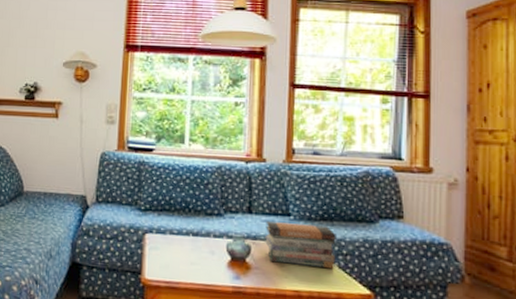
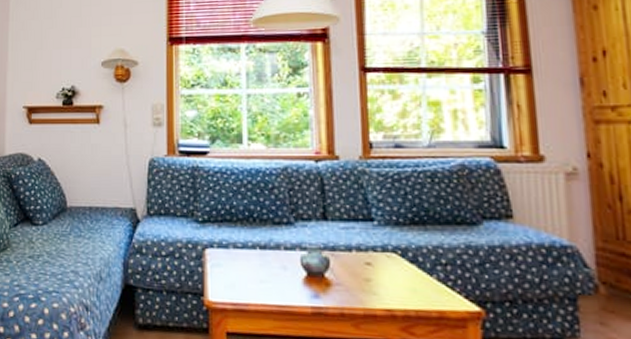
book stack: present [265,221,336,269] -> none [345,229,433,283]

